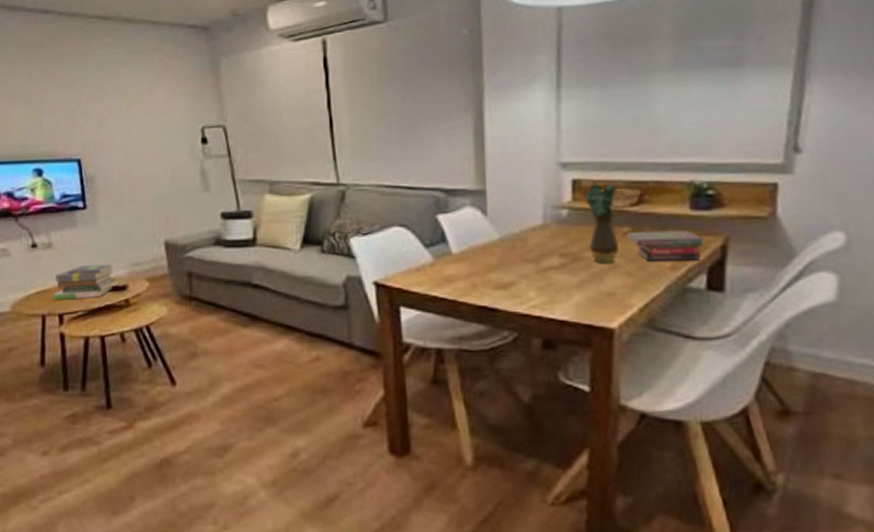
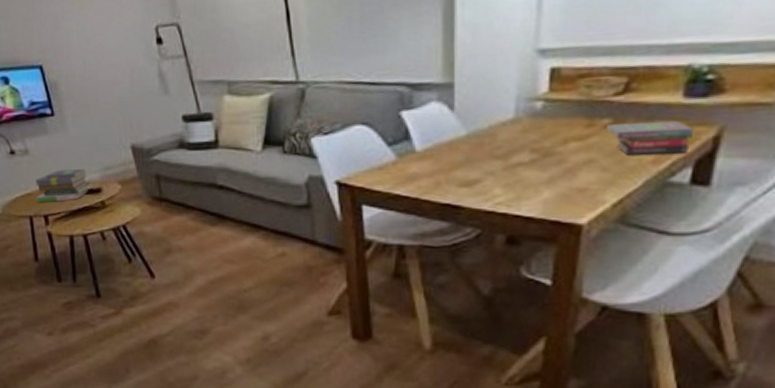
vase: present [582,181,619,264] -> none [560,69,601,159]

